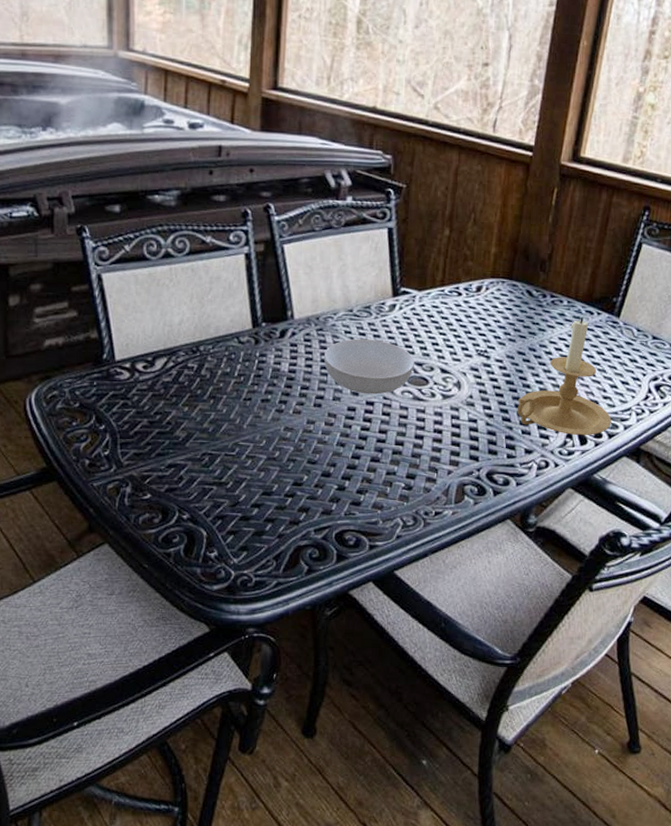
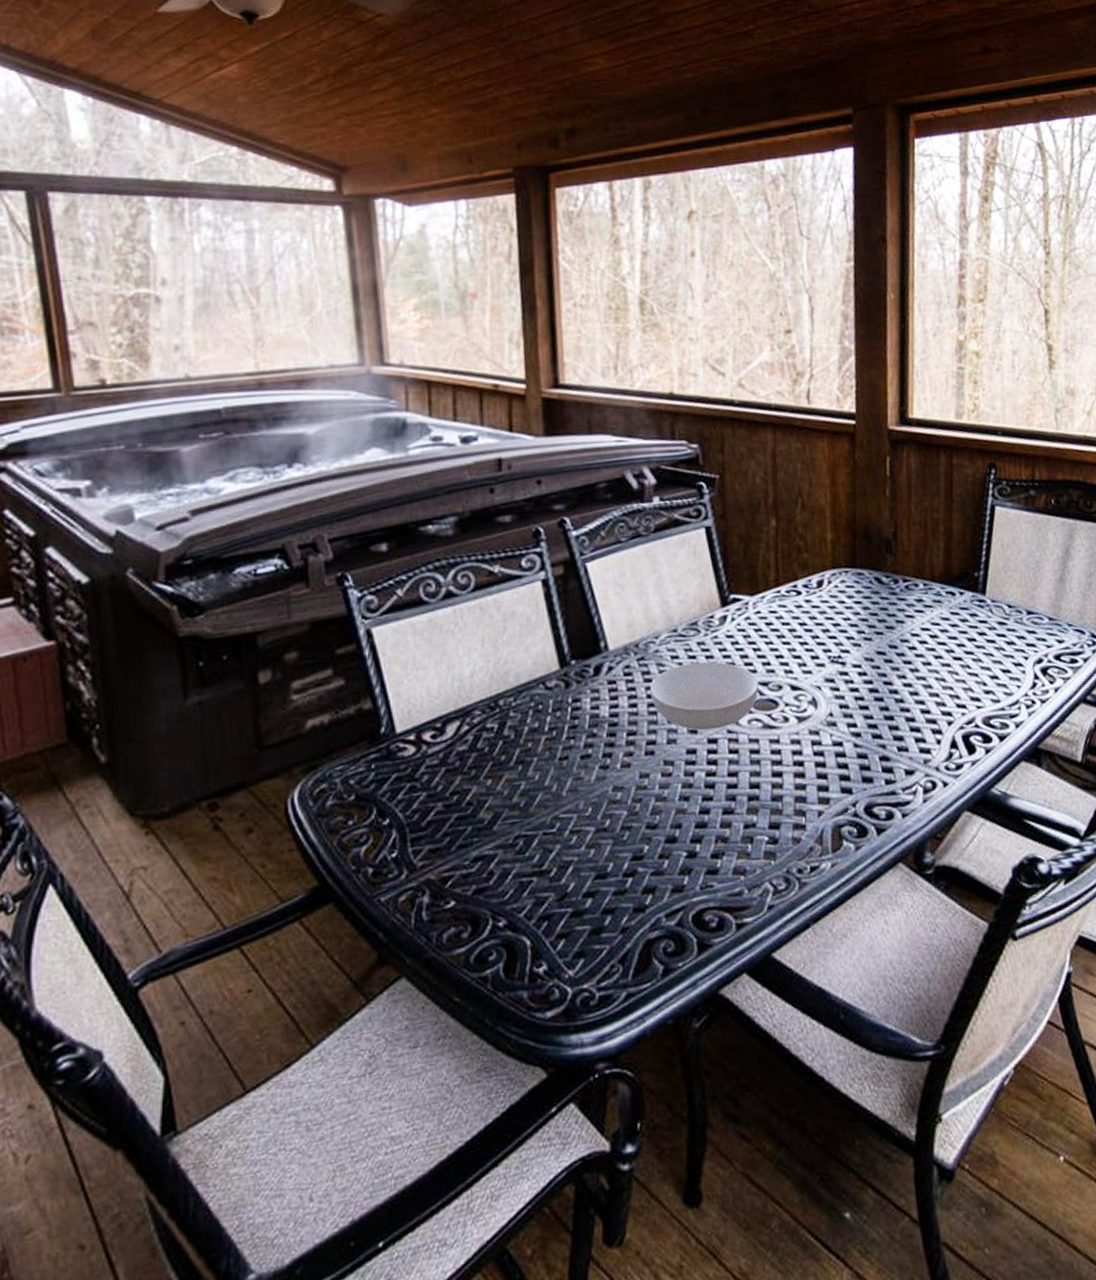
candle holder: present [517,317,611,435] -> none [886,599,1000,744]

